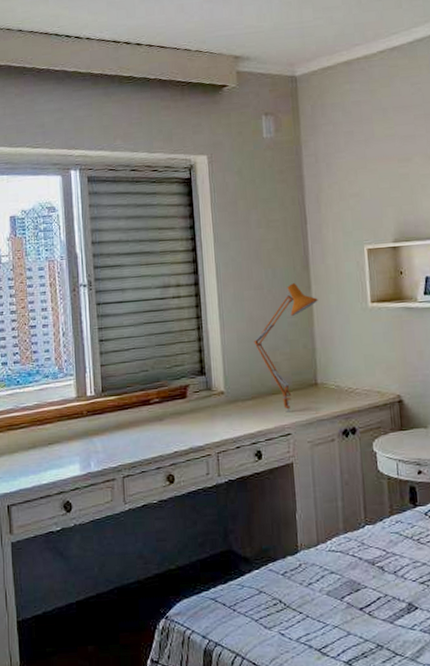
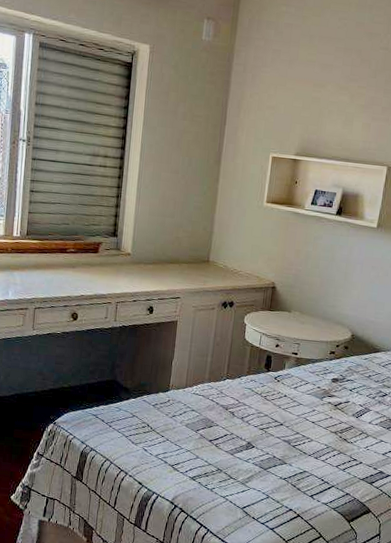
desk lamp: present [254,283,318,412] -> none [162,173,223,280]

